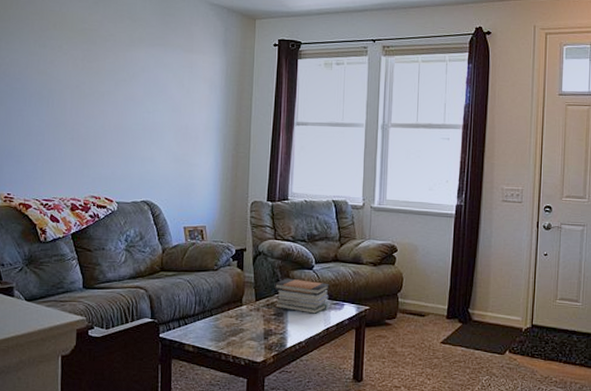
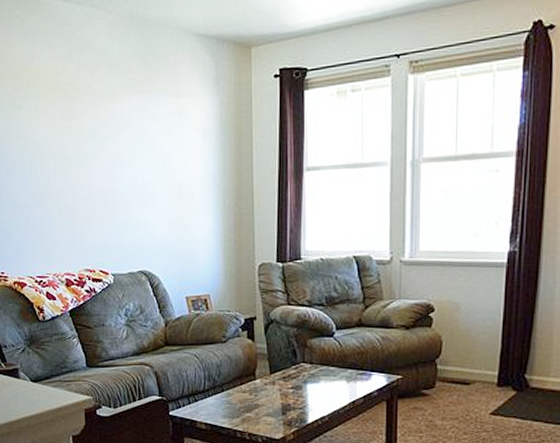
book stack: present [274,278,329,314] -> none [290,347,354,386]

